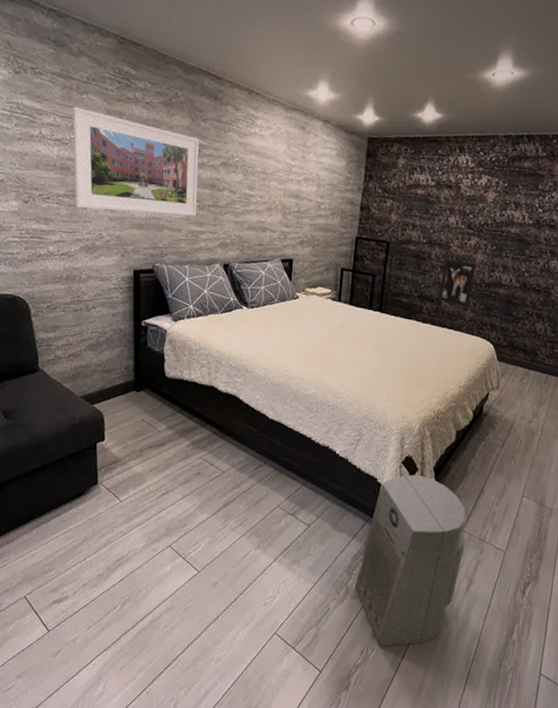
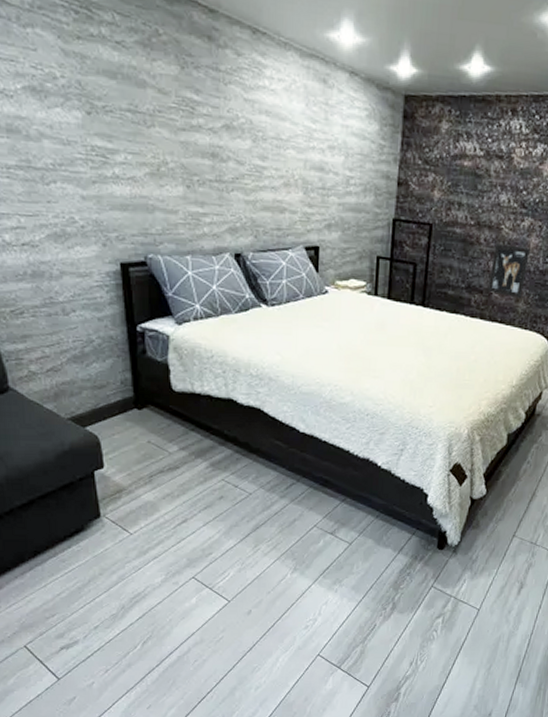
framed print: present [72,106,199,216] -> none [13,44,196,194]
air purifier: present [354,474,466,647] -> none [402,482,517,657]

